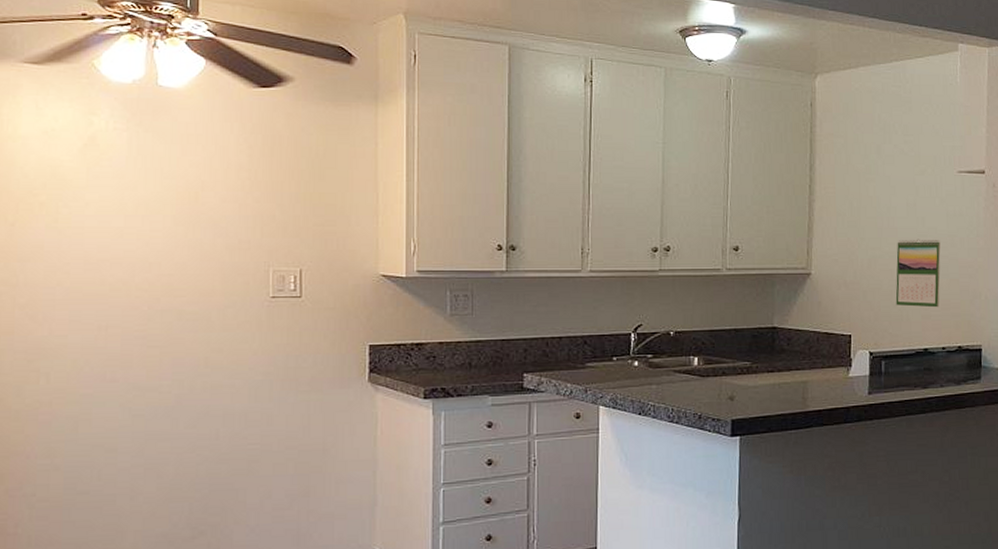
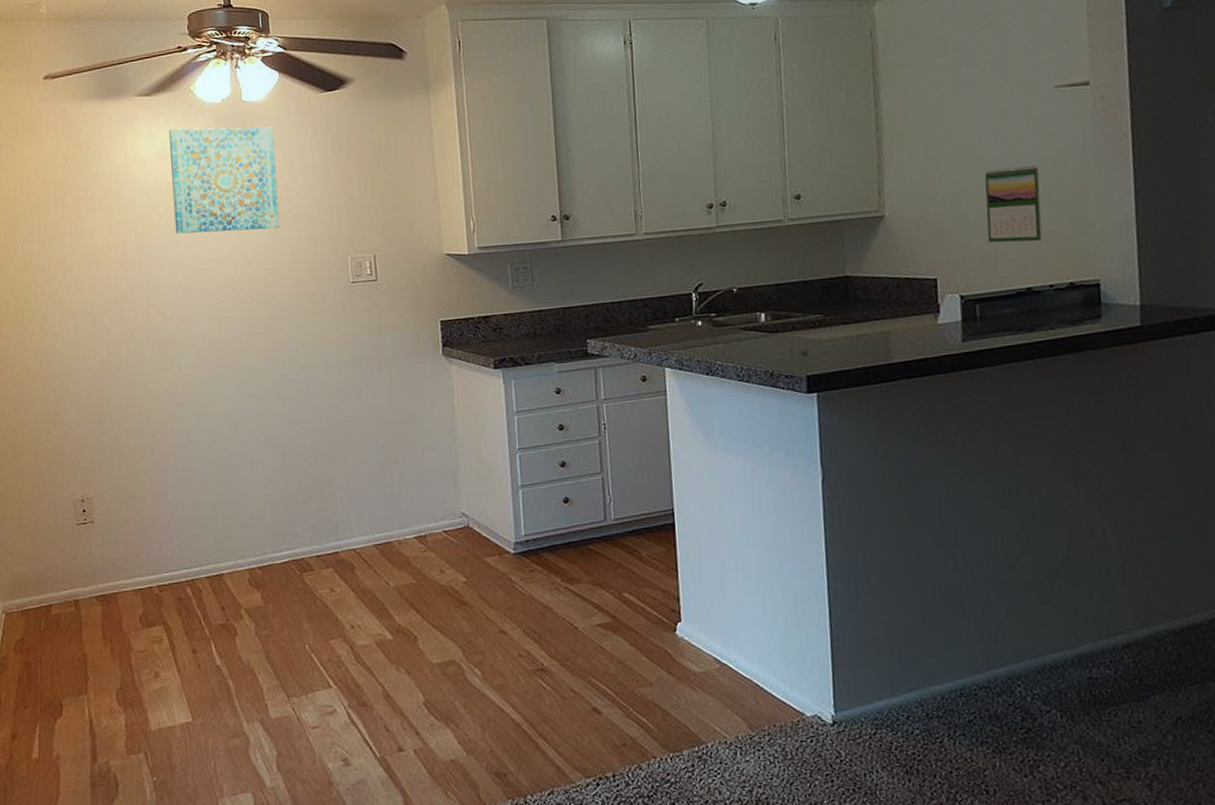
wall art: none [58,106,193,231] -> present [168,126,280,234]

